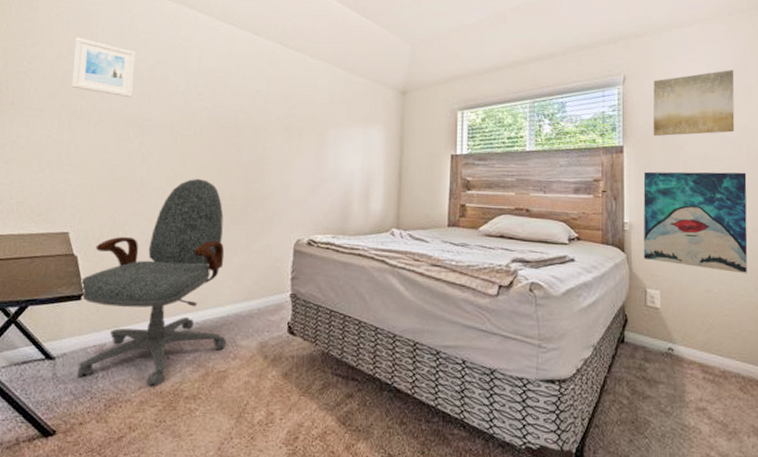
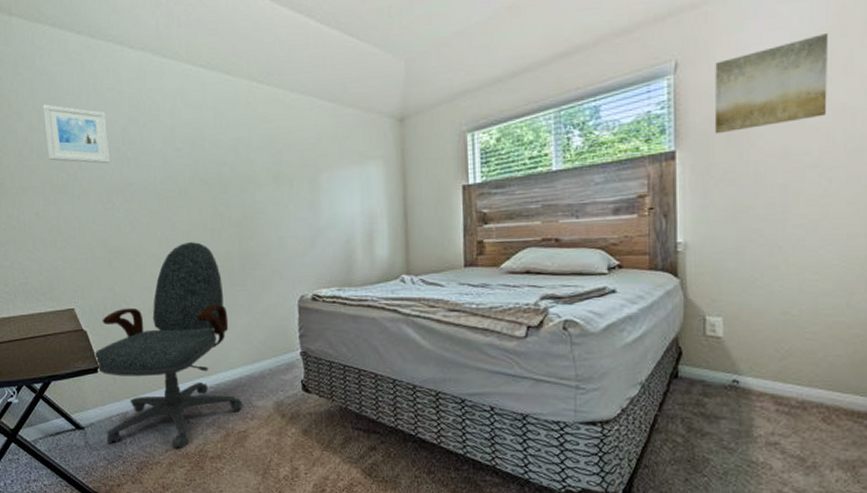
wall art: present [643,171,748,274] -> none [701,165,841,290]

